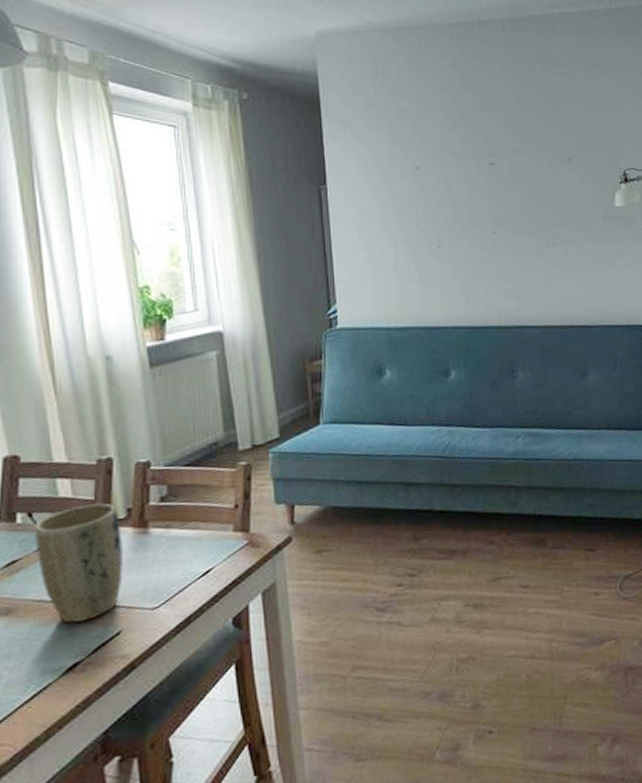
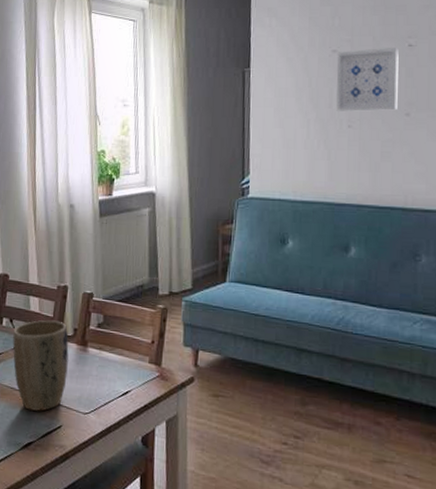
wall art: none [420,164,484,231] -> present [336,46,399,111]

